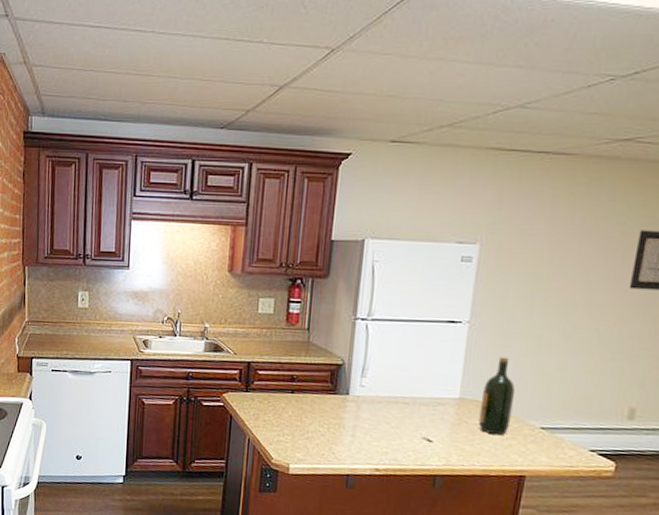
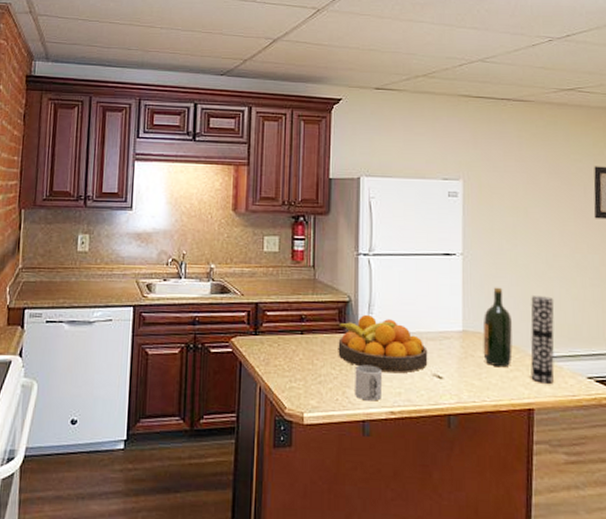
fruit bowl: none [327,377,420,435] -> present [338,314,428,373]
mug: none [341,424,371,459] -> present [355,364,383,401]
vase: none [527,367,566,454] -> present [530,296,554,384]

